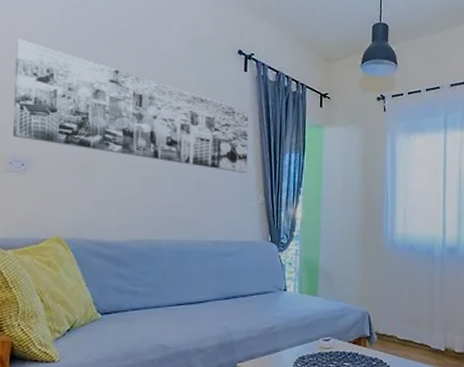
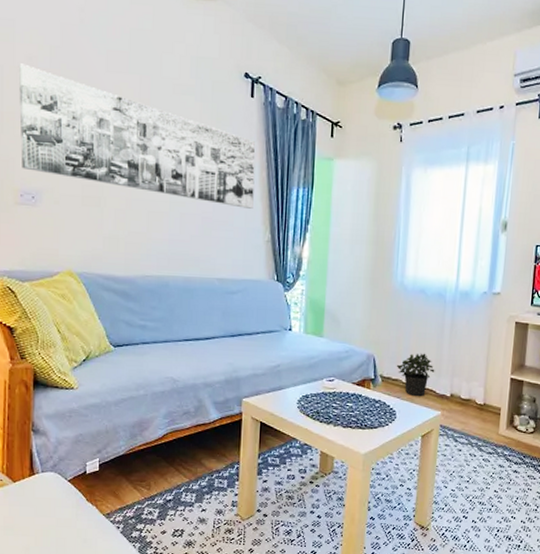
potted plant: none [391,308,429,353] -> present [396,353,435,397]

